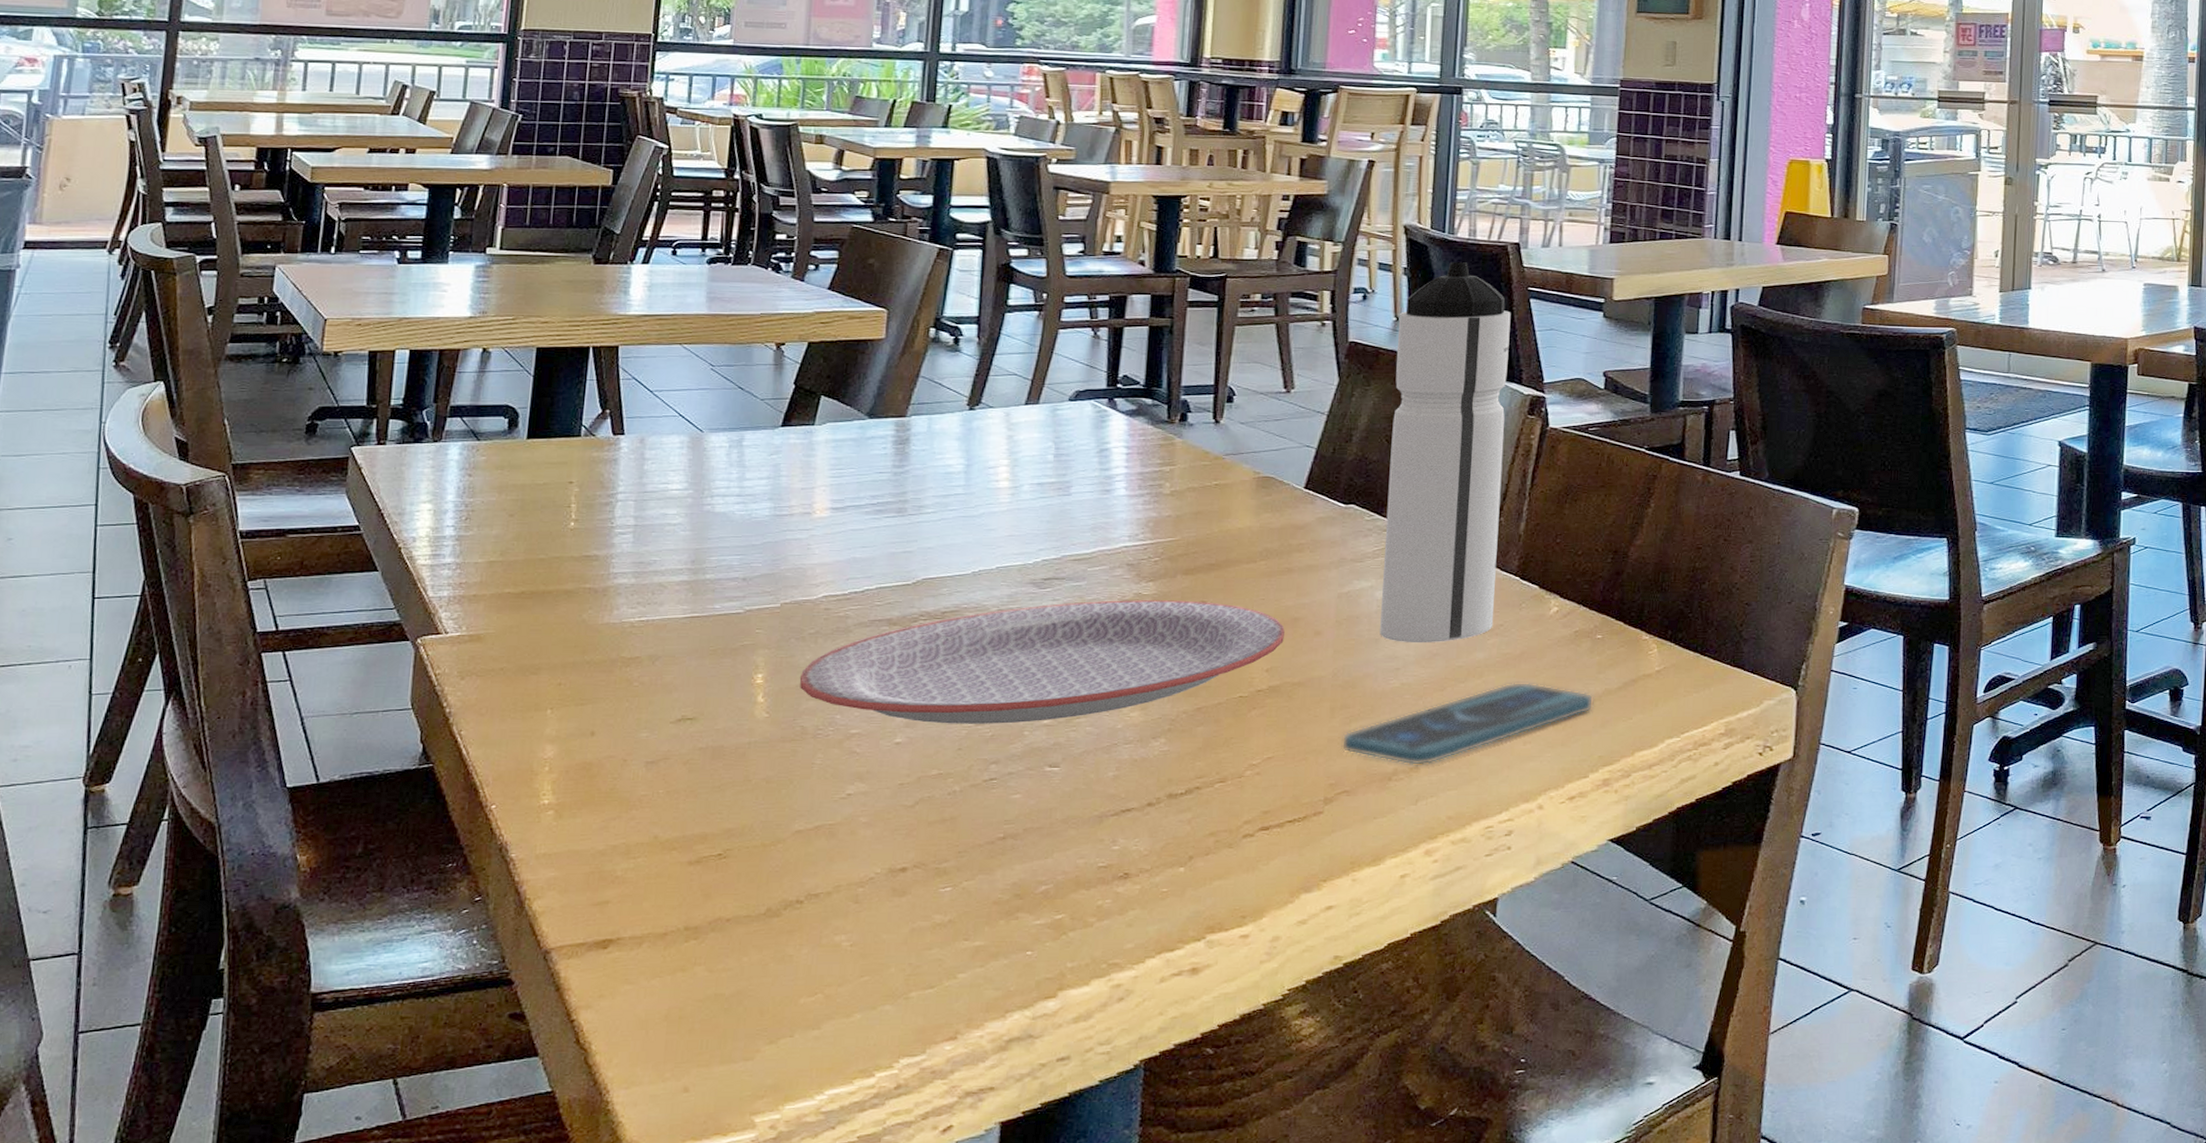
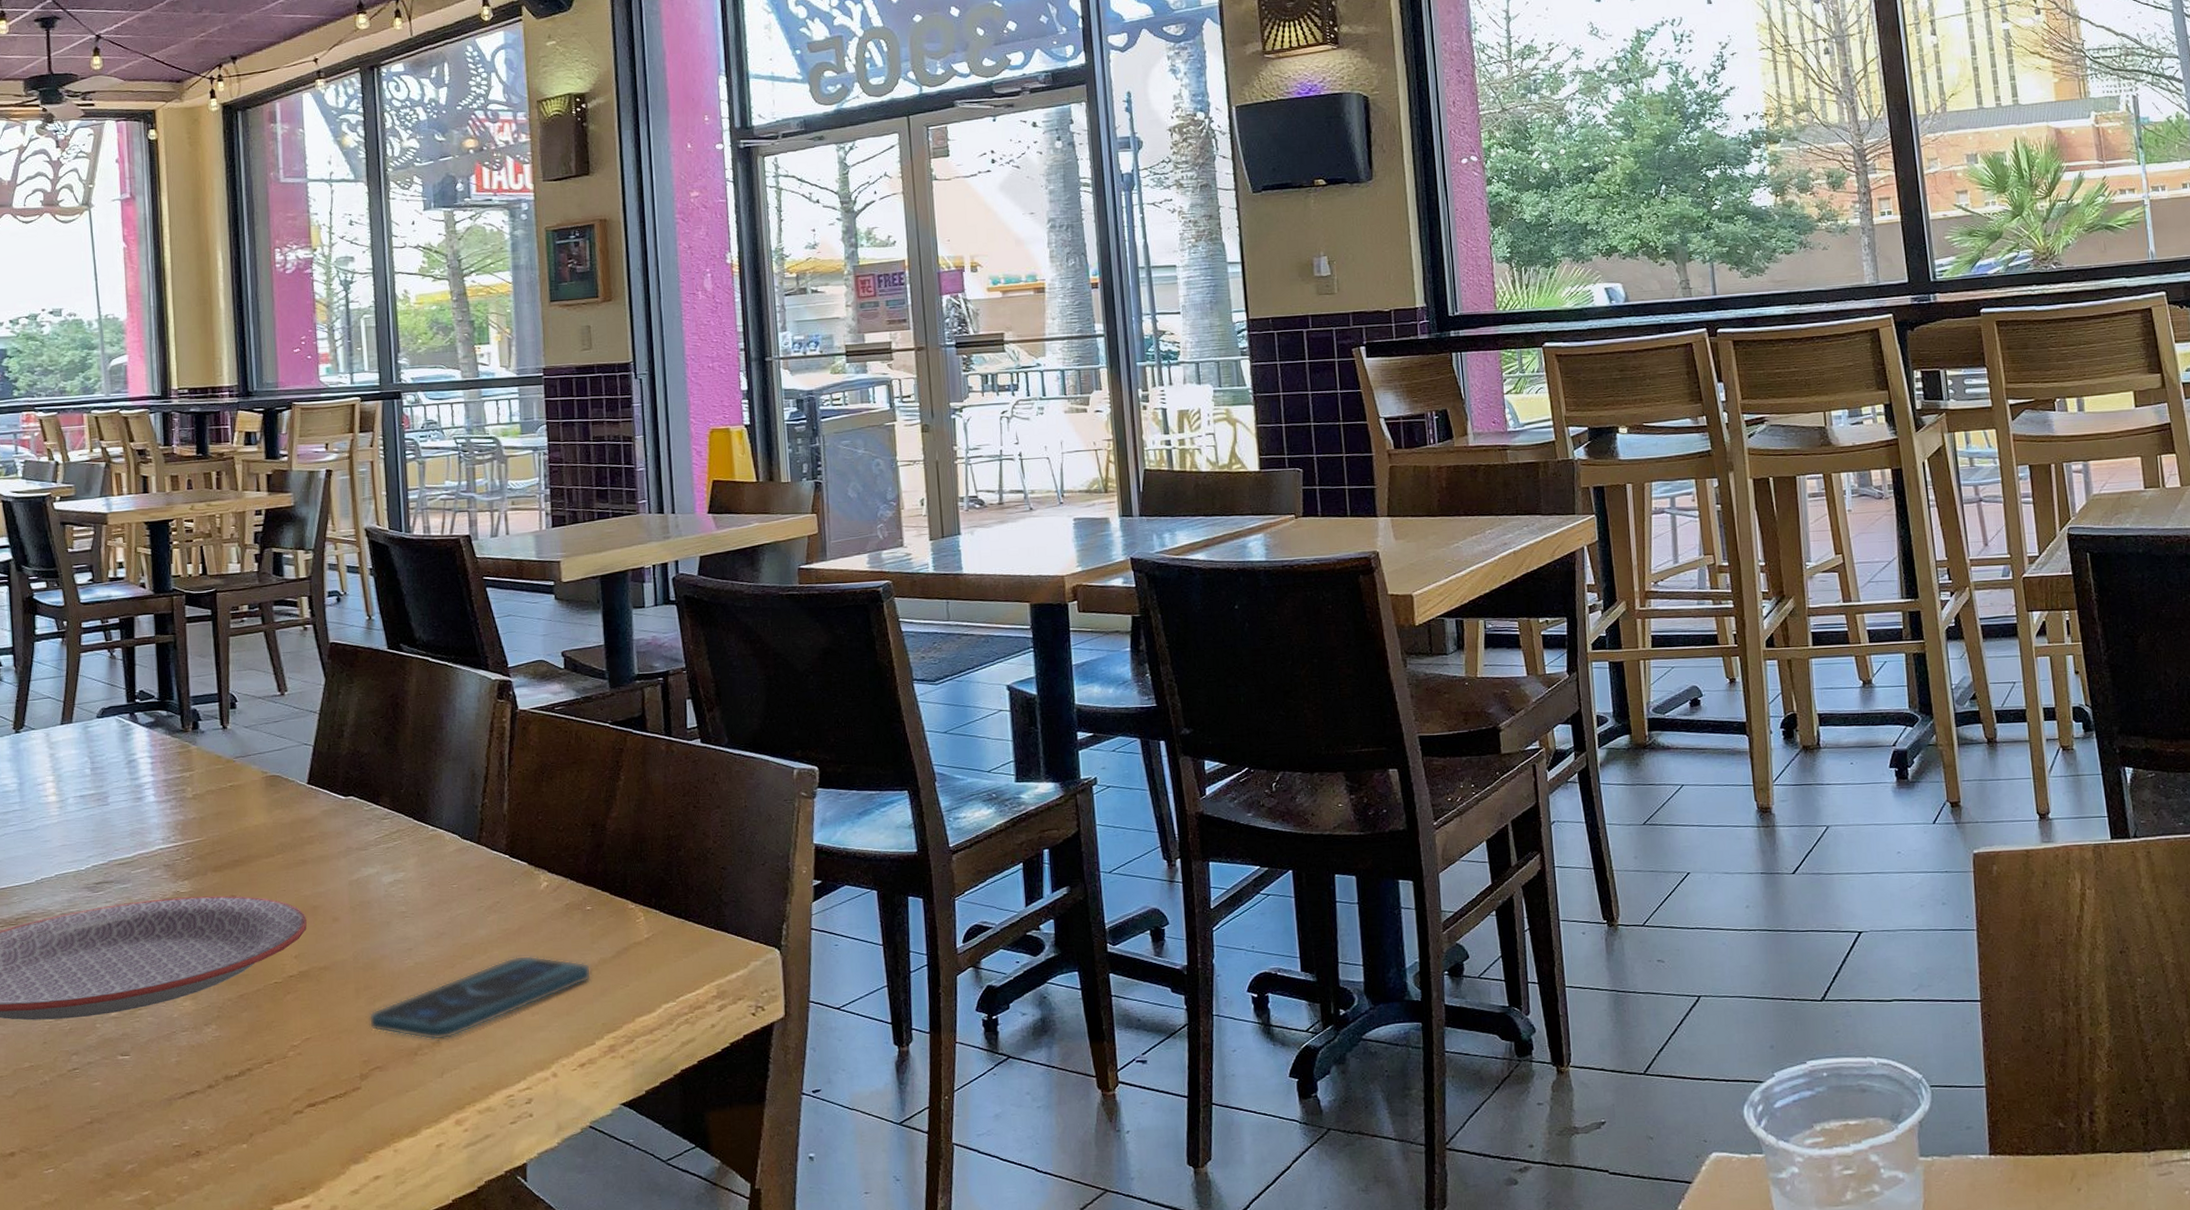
water bottle: present [1380,262,1511,642] -> none [370,558,491,924]

